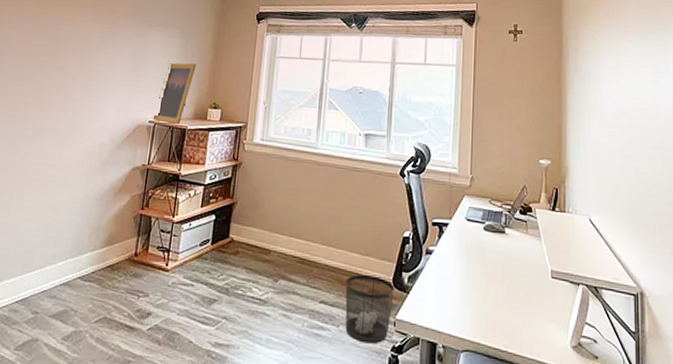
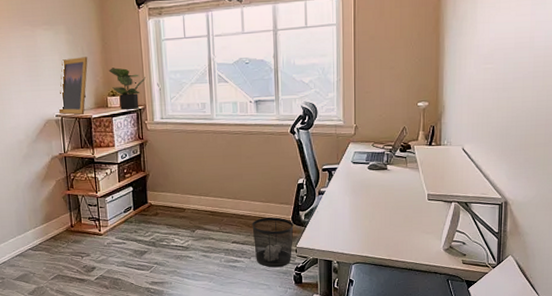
potted plant: none [215,78,252,126] -> present [108,67,146,110]

